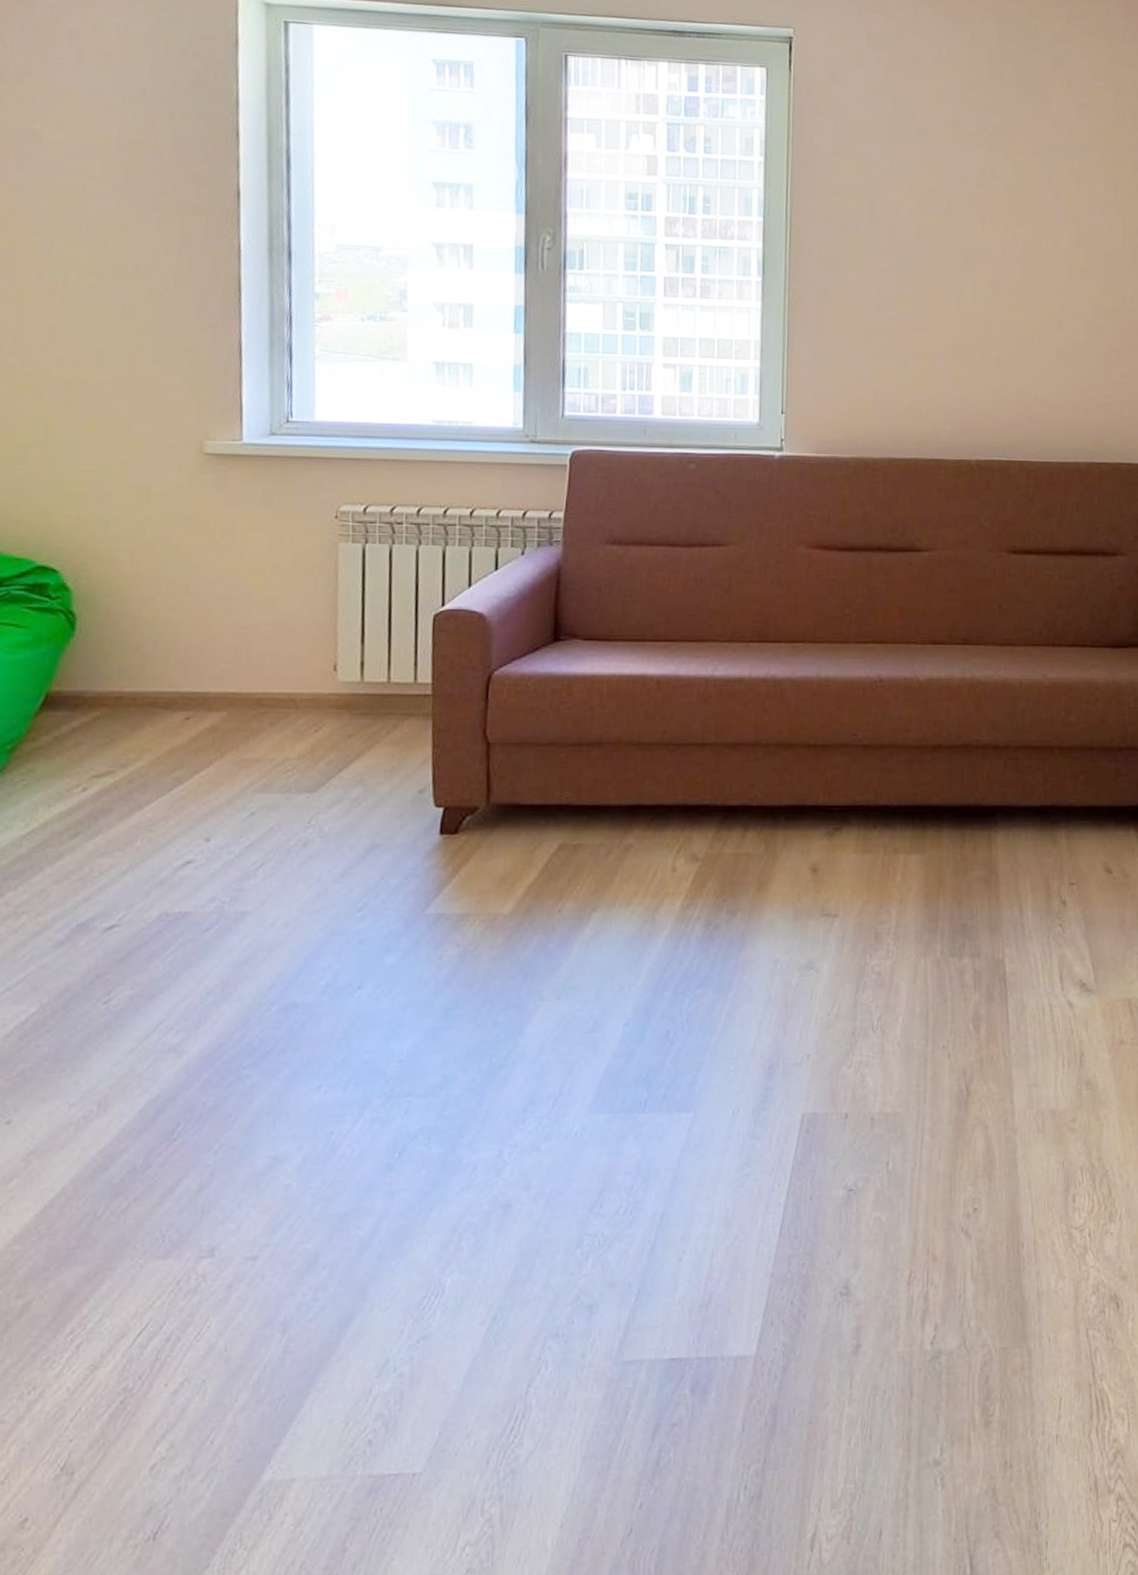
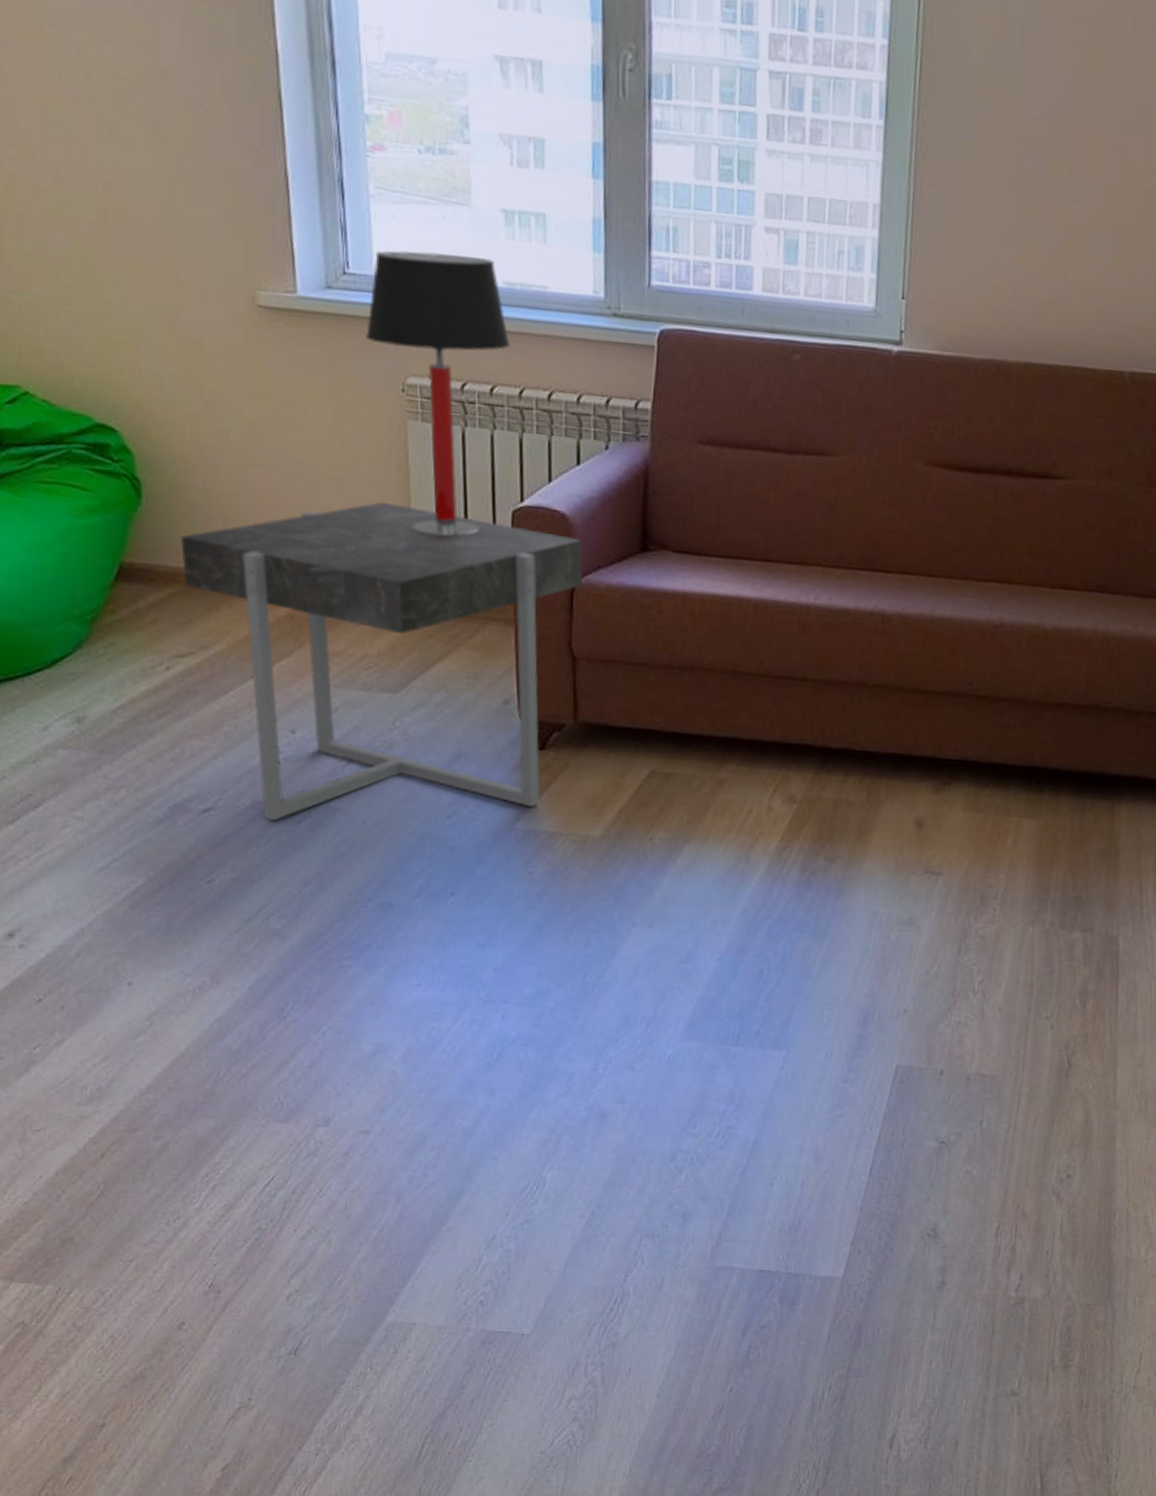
side table: none [110,616,499,931] -> present [181,501,583,820]
table lamp: none [304,400,437,643] -> present [366,250,510,537]

